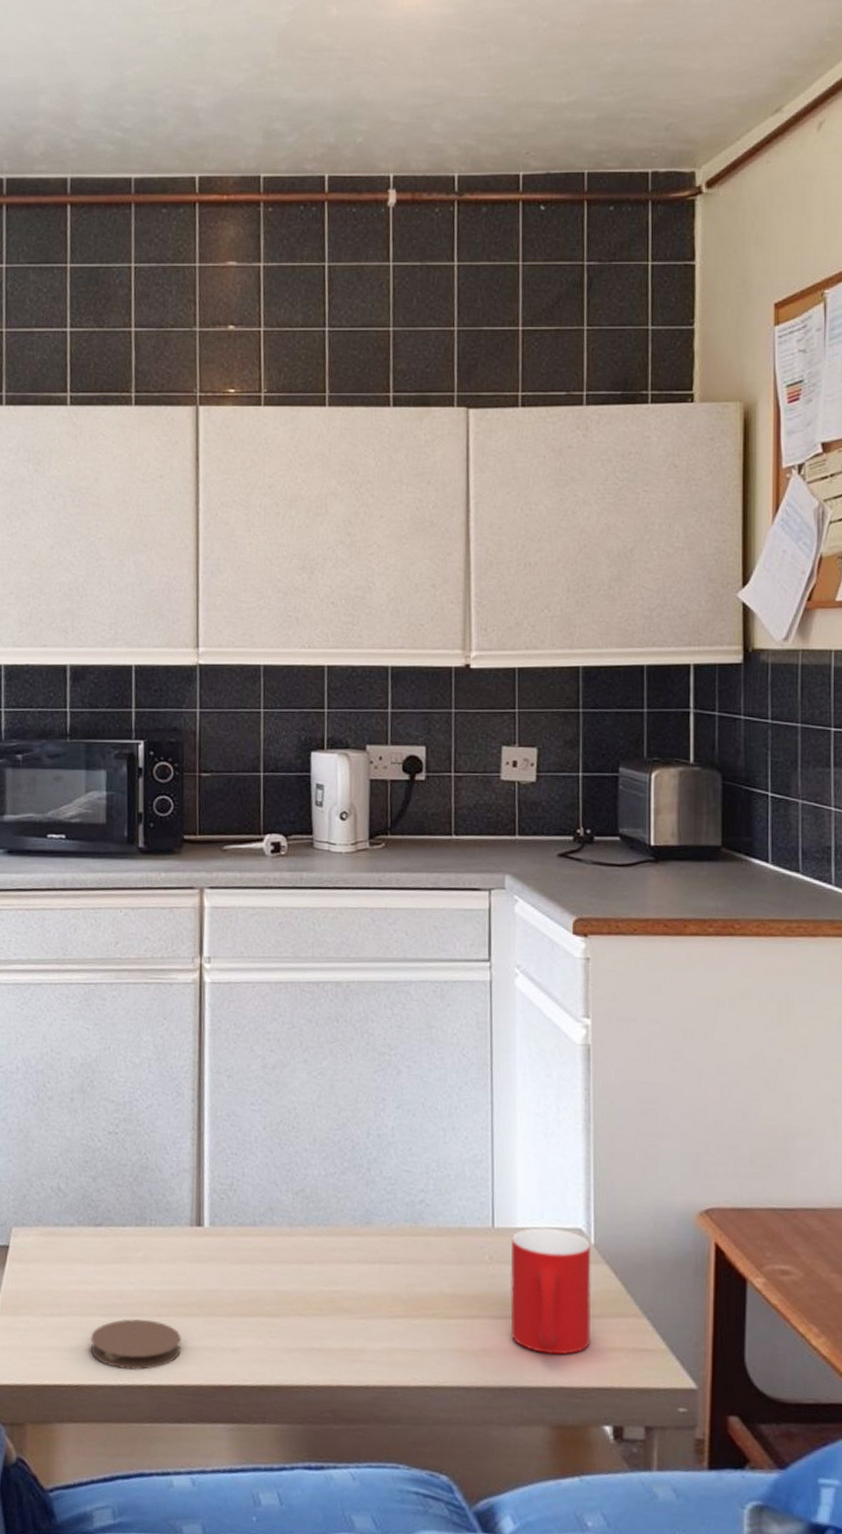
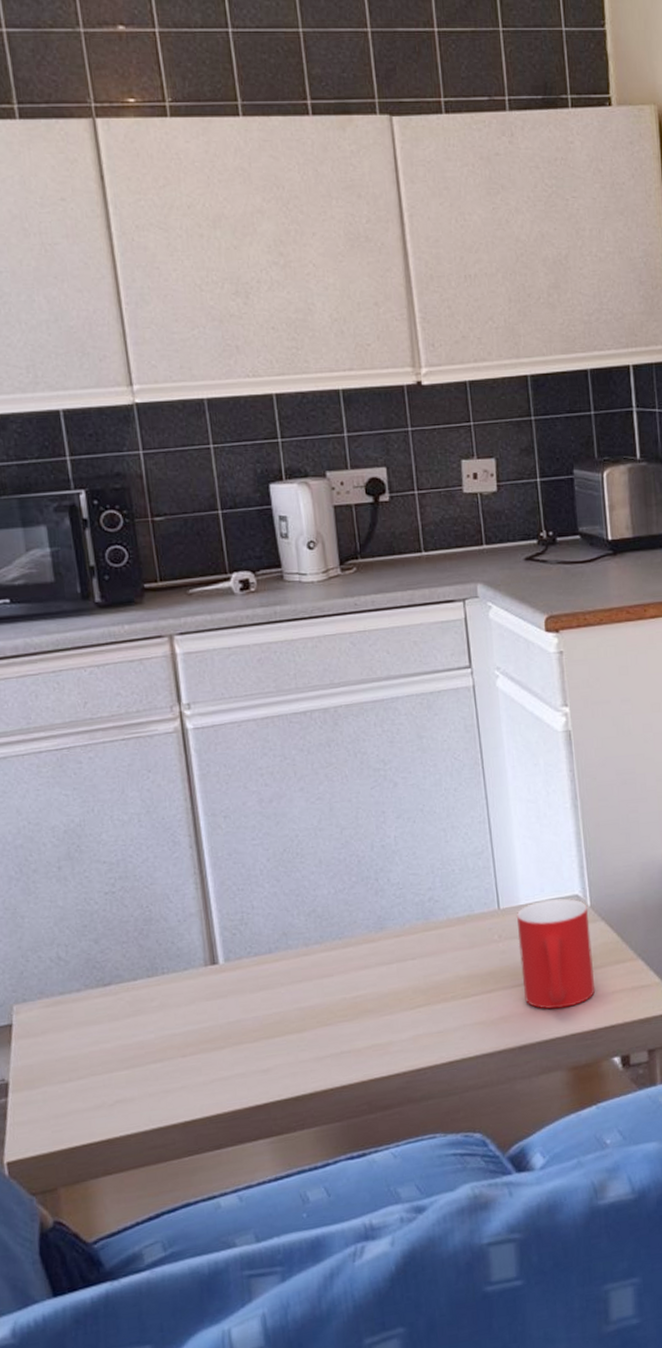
coaster: present [90,1319,181,1370] -> none [115,1061,212,1114]

